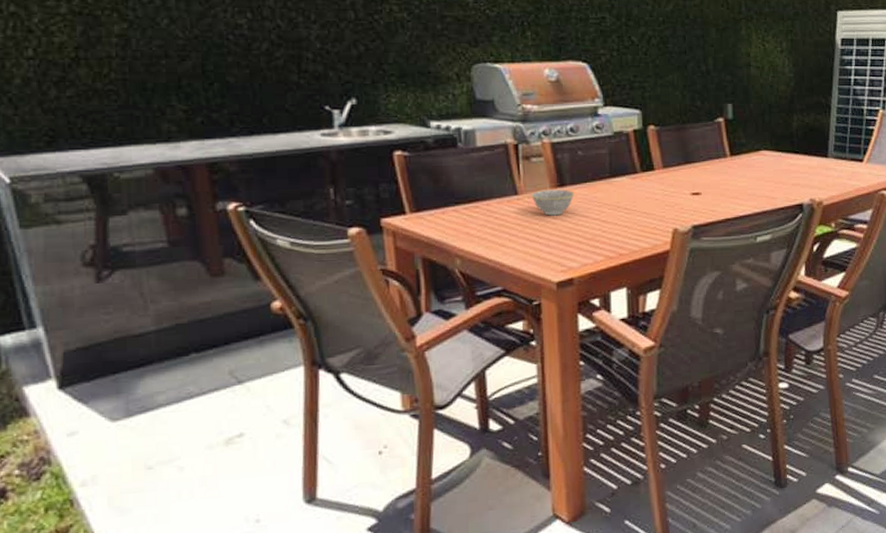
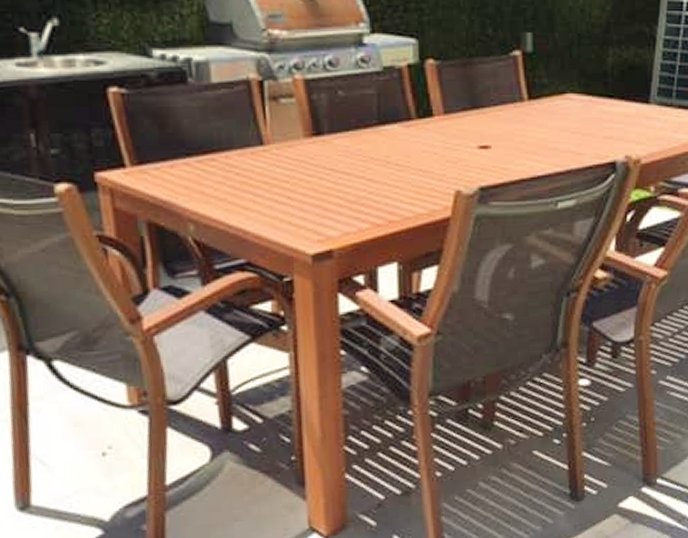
bowl: present [531,189,575,216] -> none [280,139,334,172]

